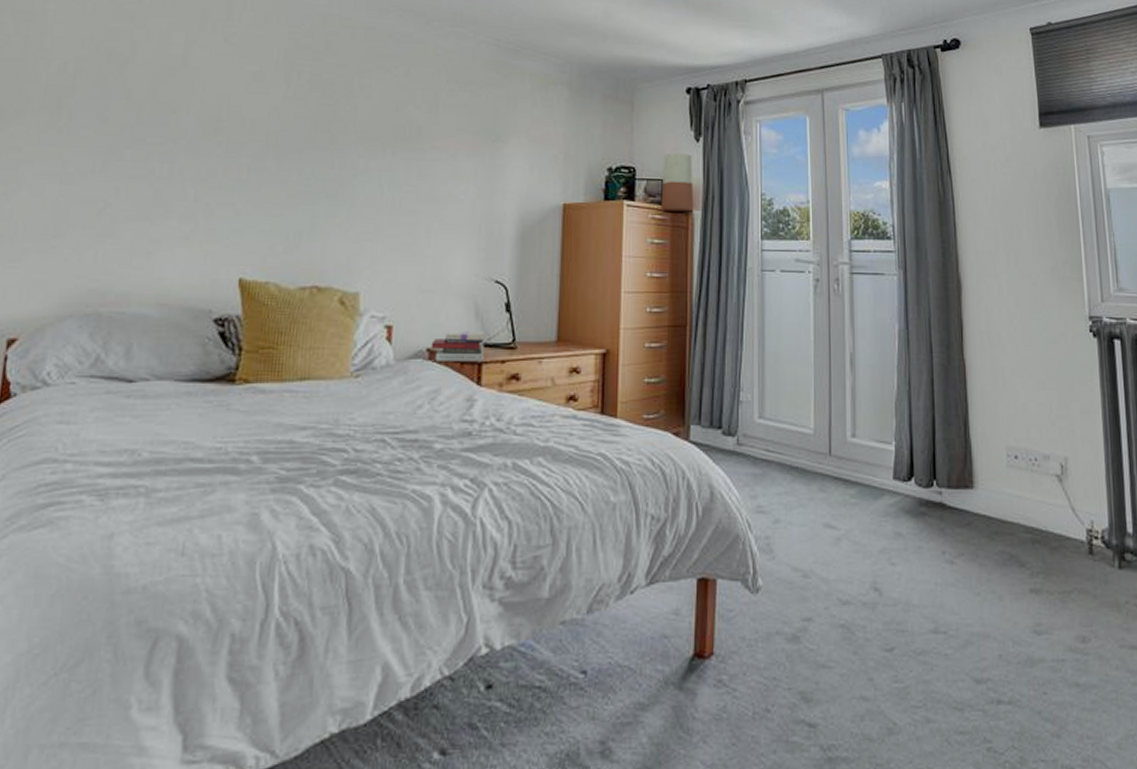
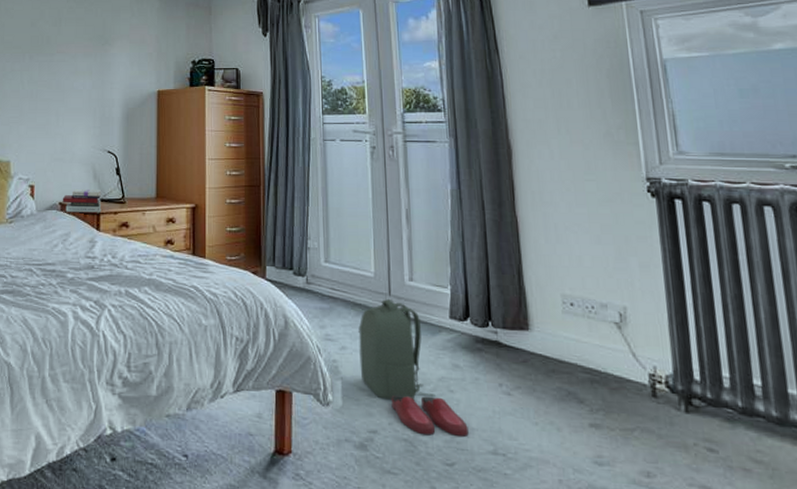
vase: present [661,152,694,215] -> none [236,46,264,96]
backpack: none [794,460,876,579] -> present [358,299,435,400]
slippers: none [828,572,910,618] -> present [391,394,469,437]

